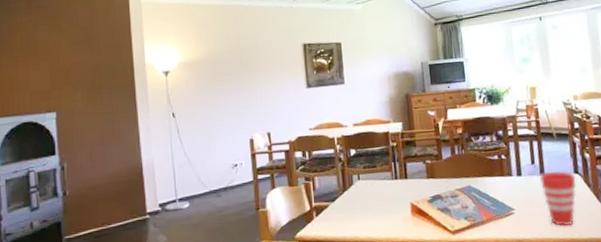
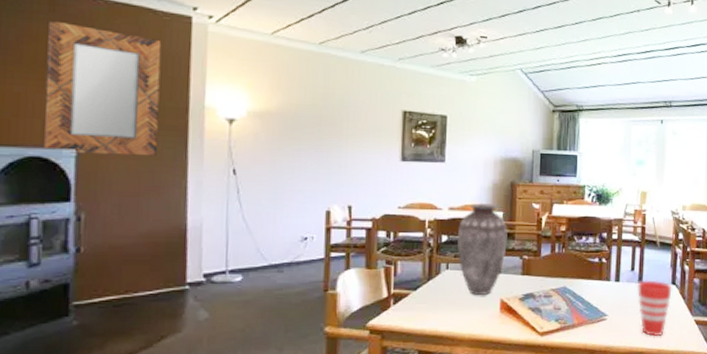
home mirror: none [28,13,115,116] -> present [44,20,162,157]
vase: none [364,116,410,201] -> present [457,202,508,295]

